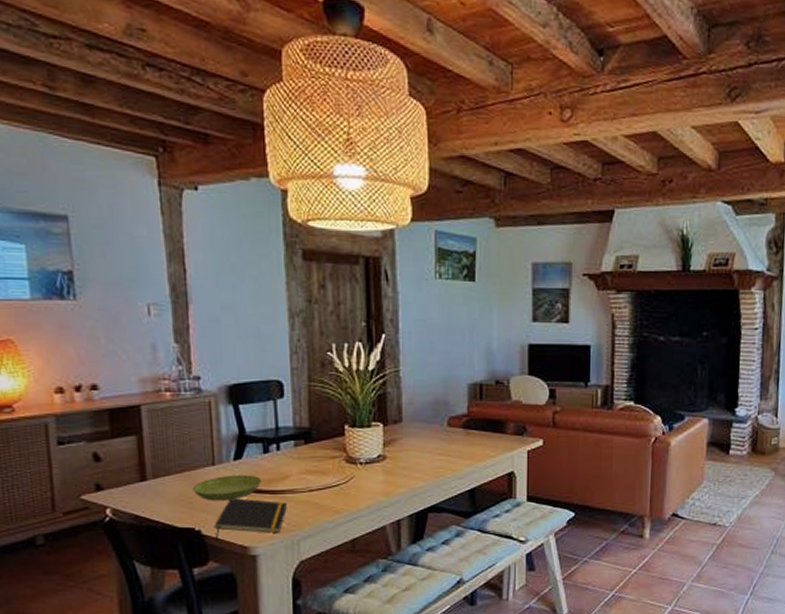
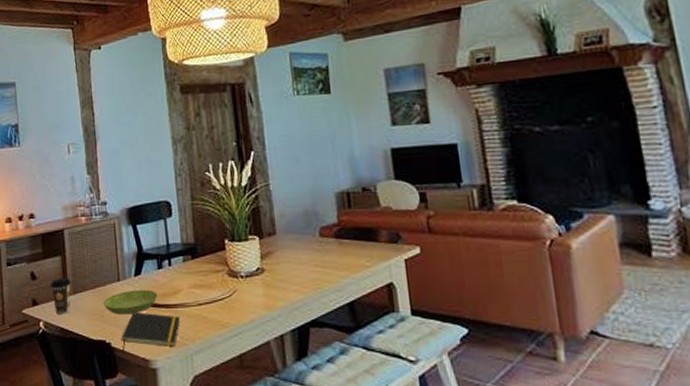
coffee cup: none [120,459,150,501] -> present [50,277,71,314]

